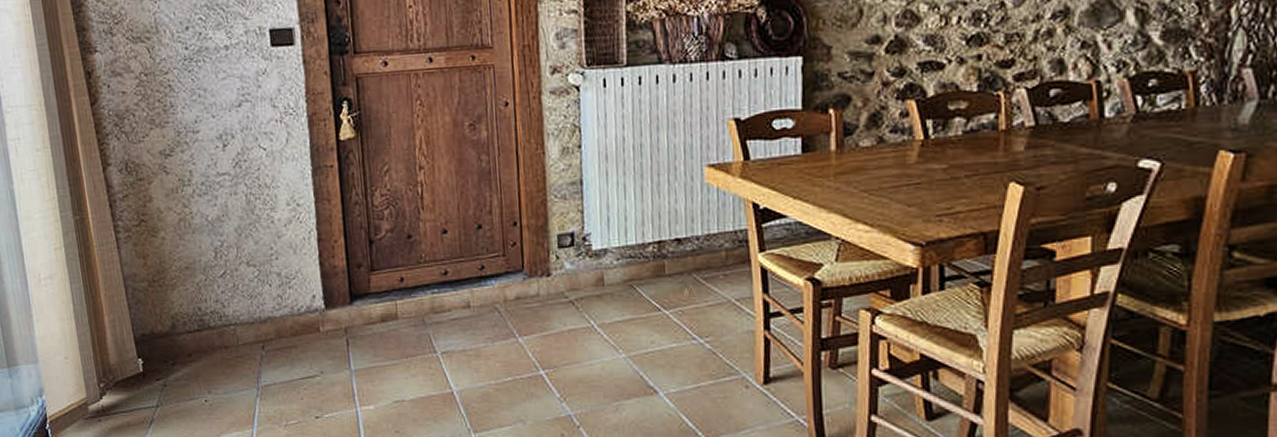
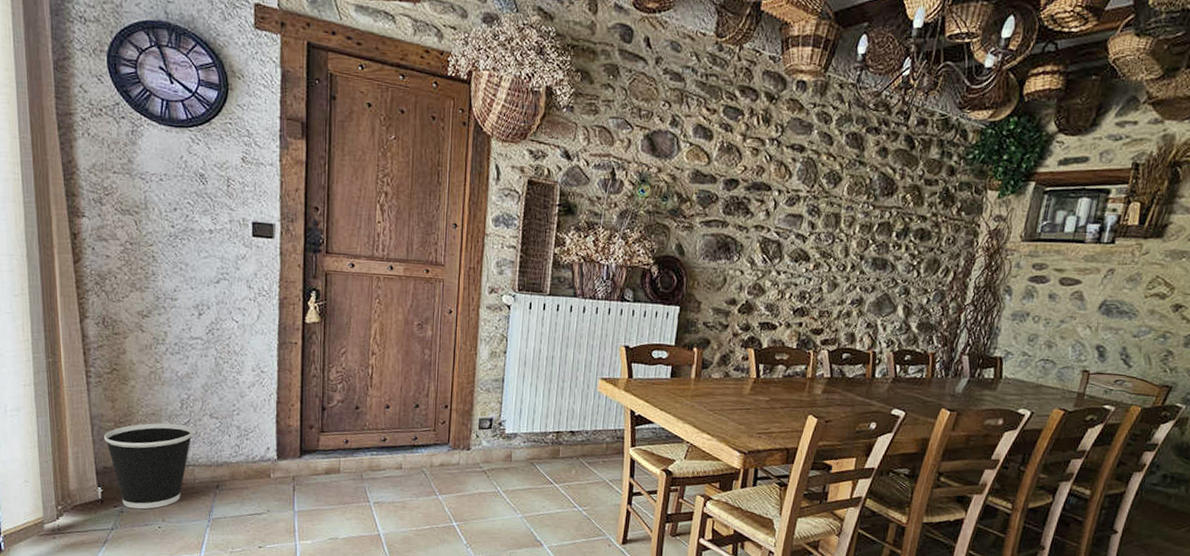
wastebasket: none [138,277,232,381] -> present [103,423,194,509]

